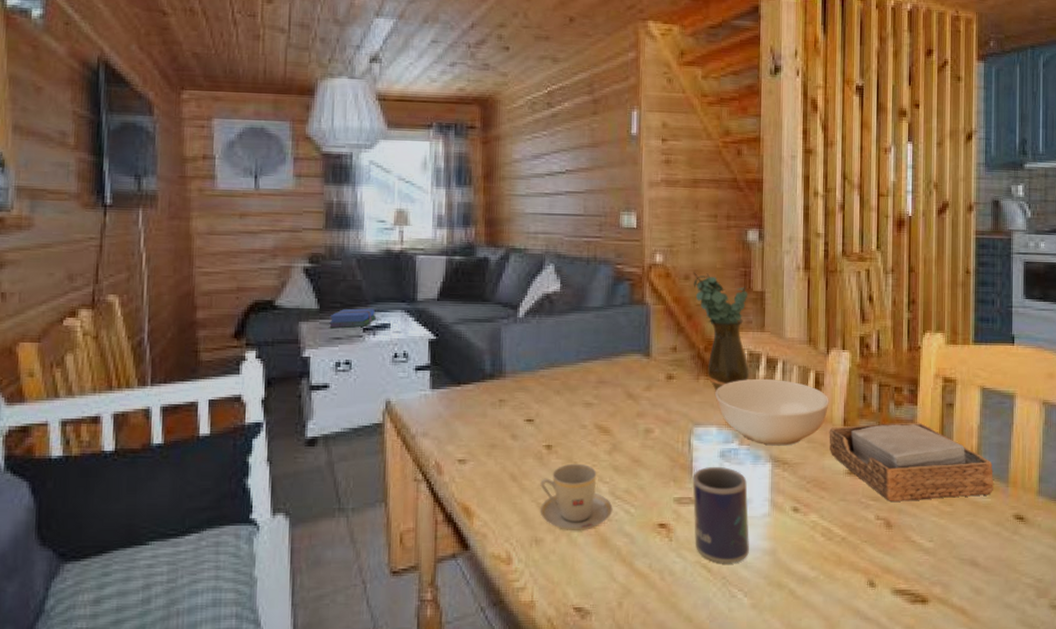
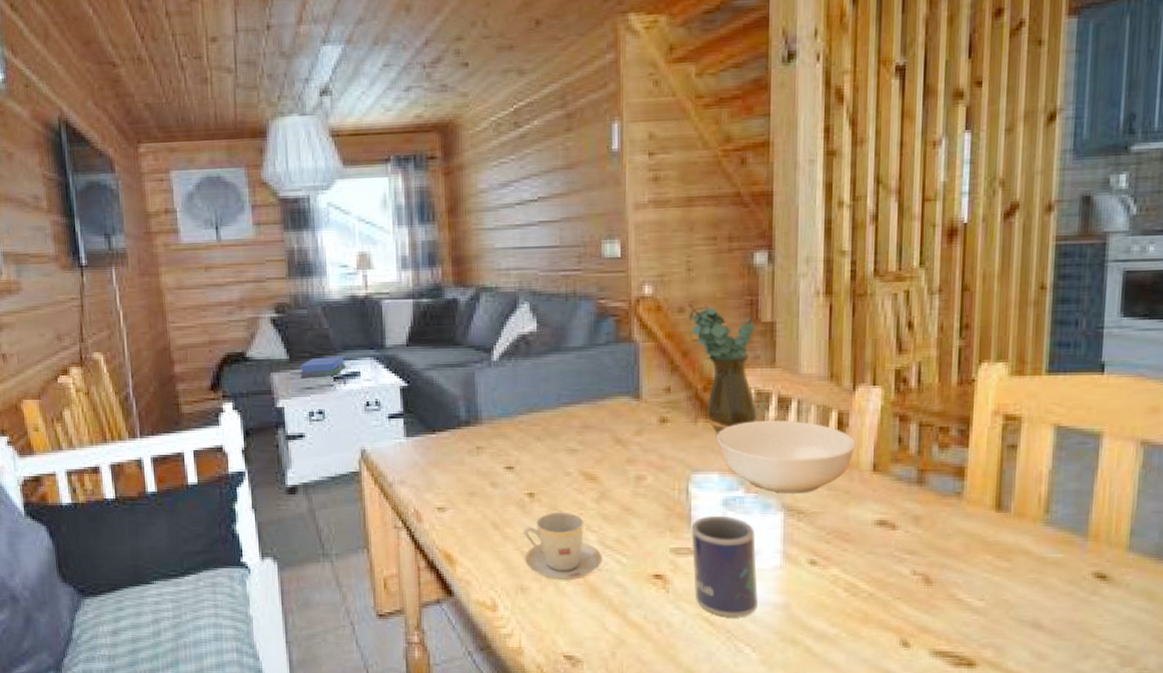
napkin holder: present [829,422,993,501] -> none [854,467,1068,556]

